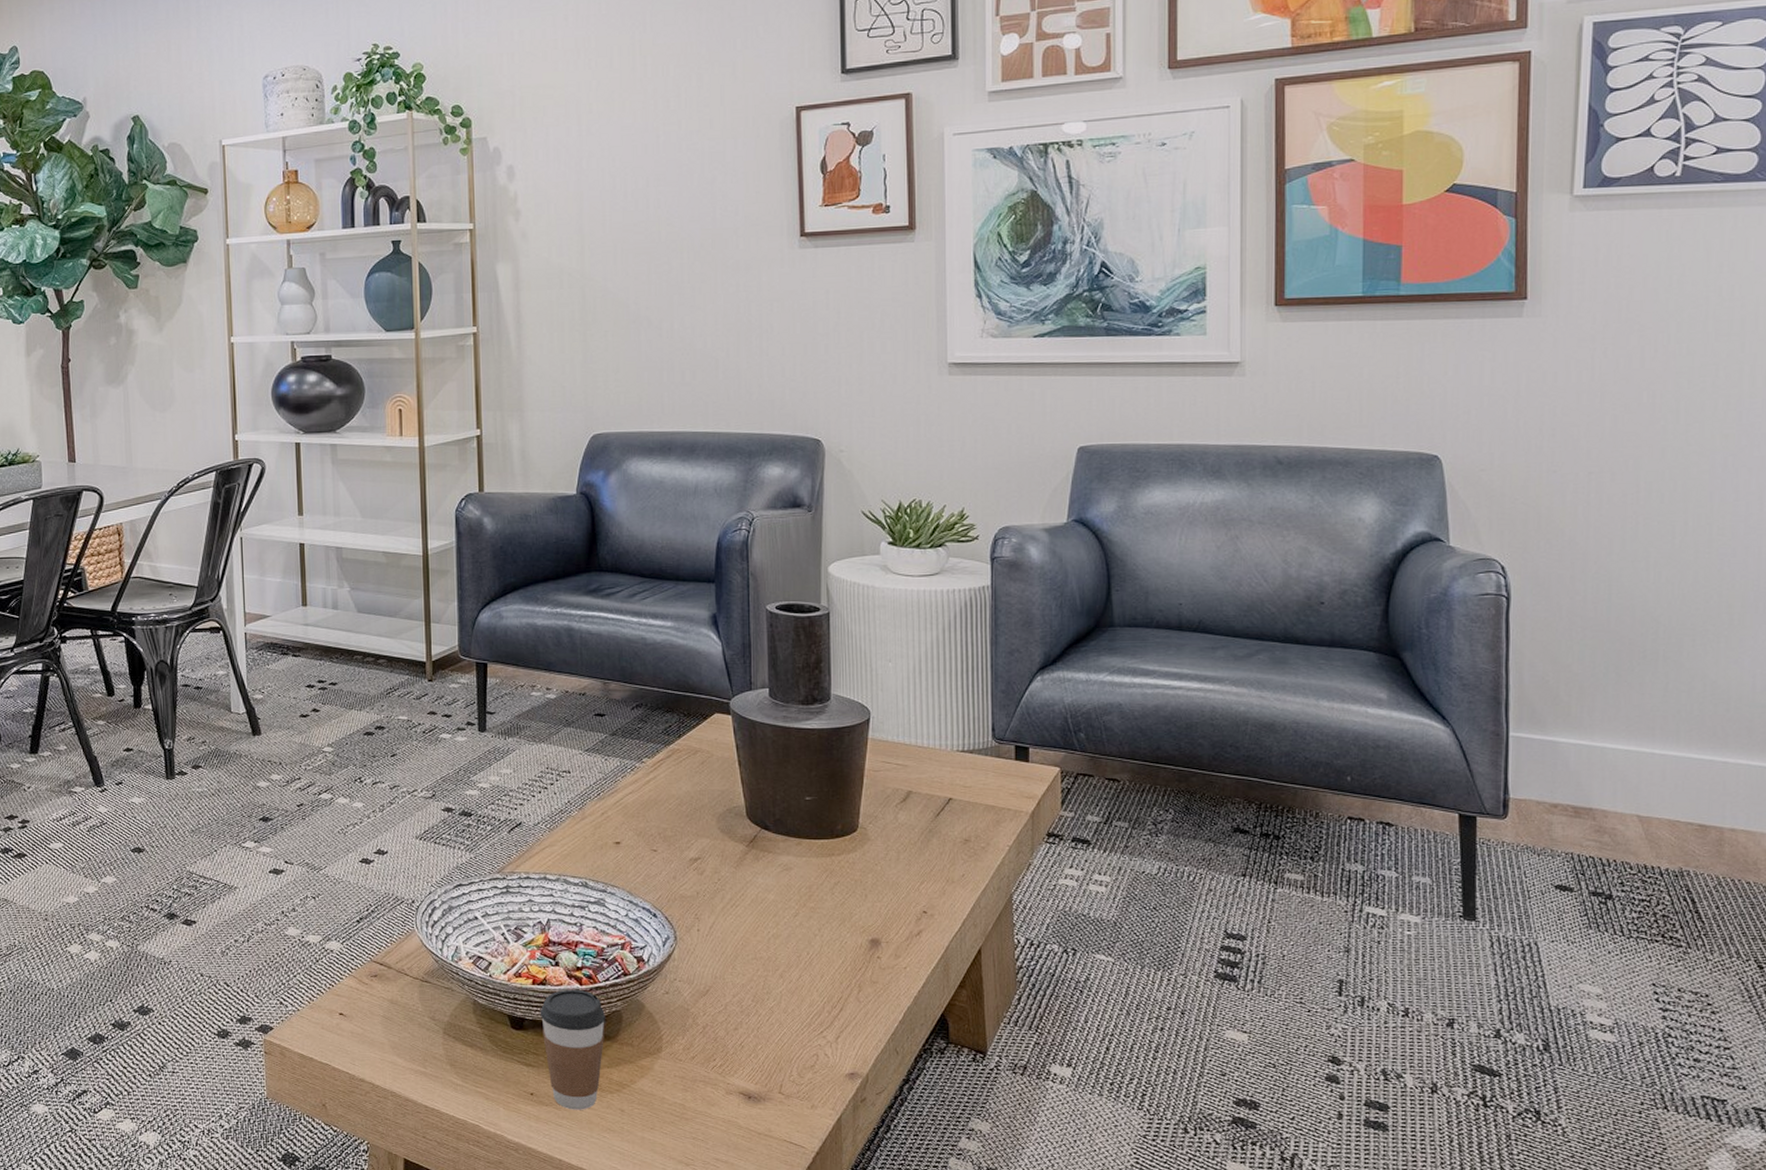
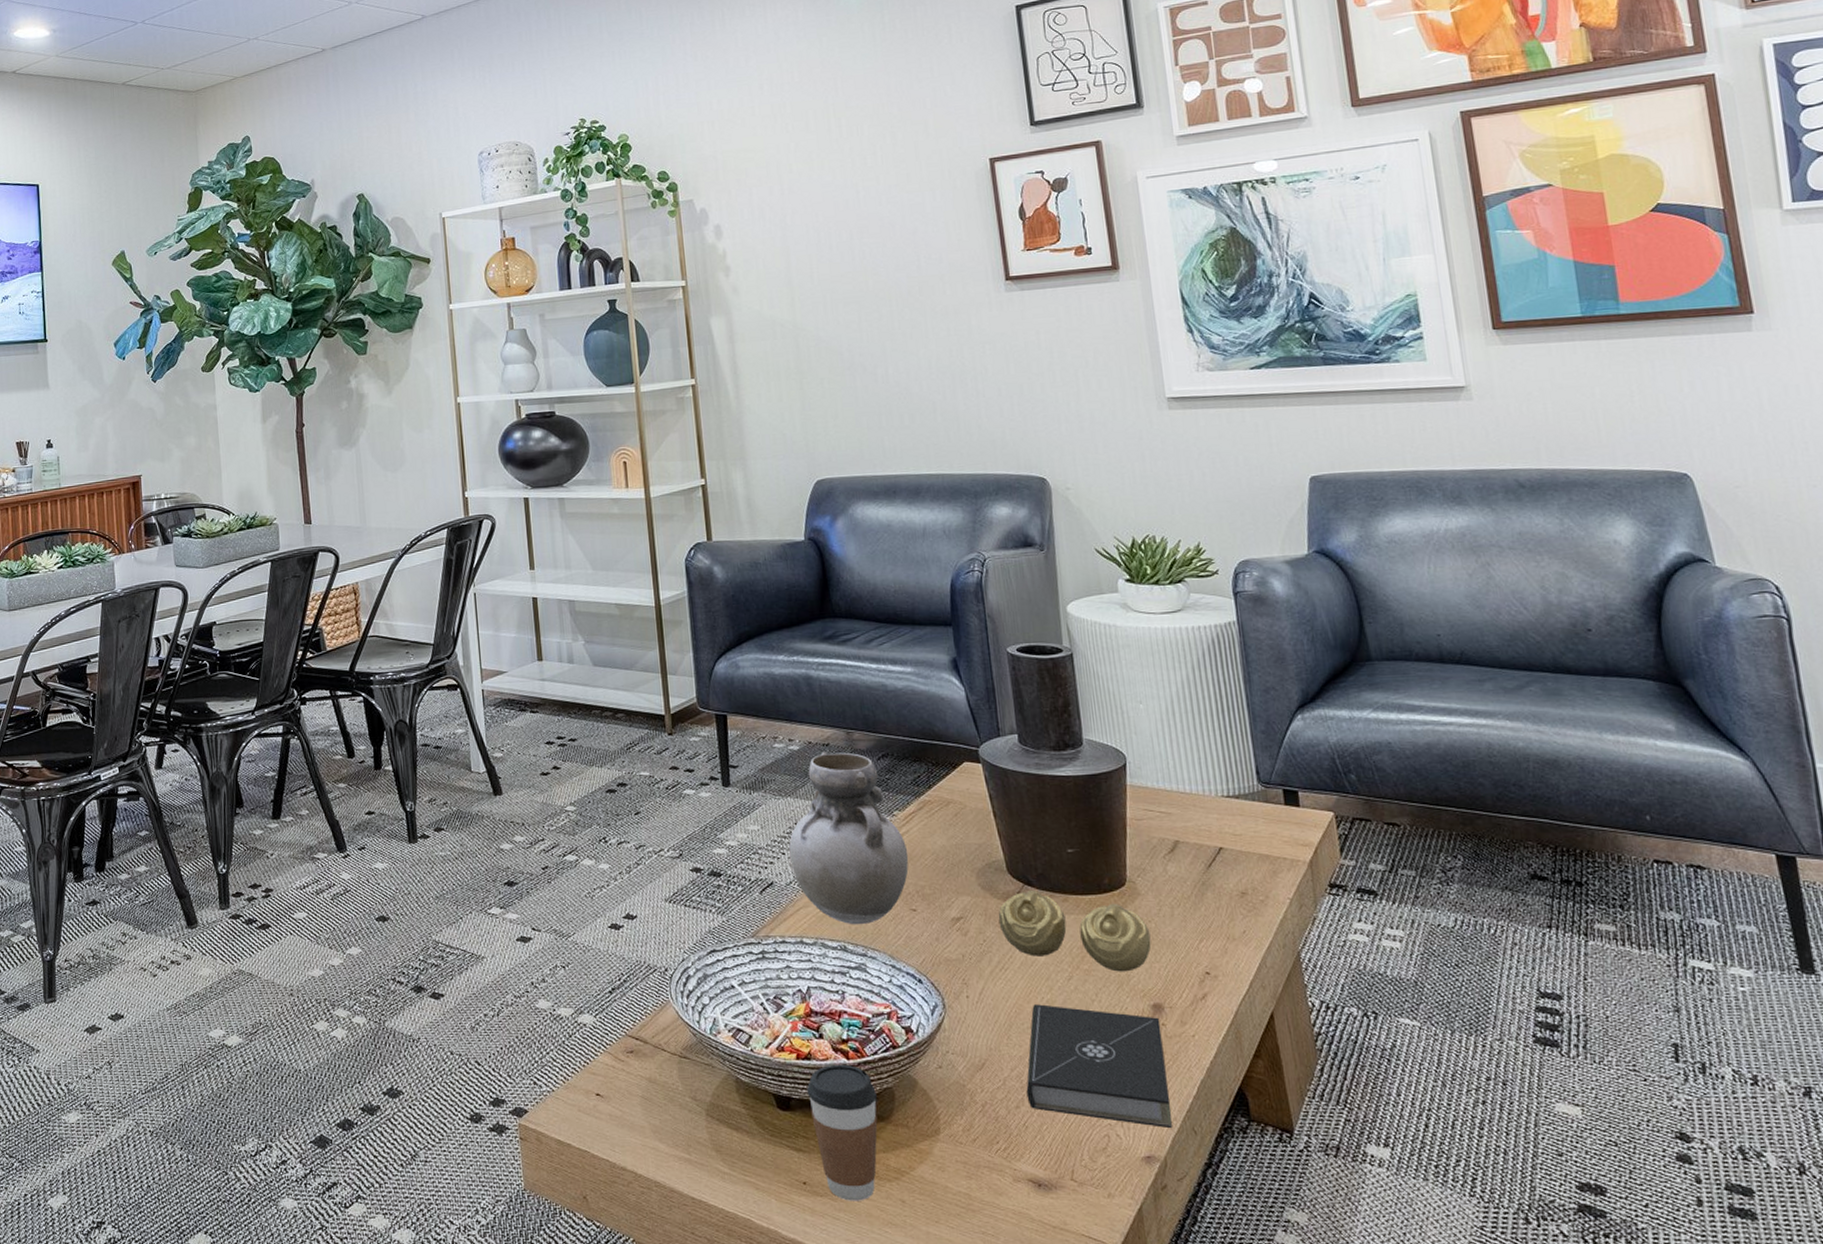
vase: none [538,701,654,864] -> present [788,752,909,925]
decorative ball: none [734,835,875,910] -> present [998,891,1151,972]
book: none [745,938,876,1049] -> present [1026,1004,1172,1129]

